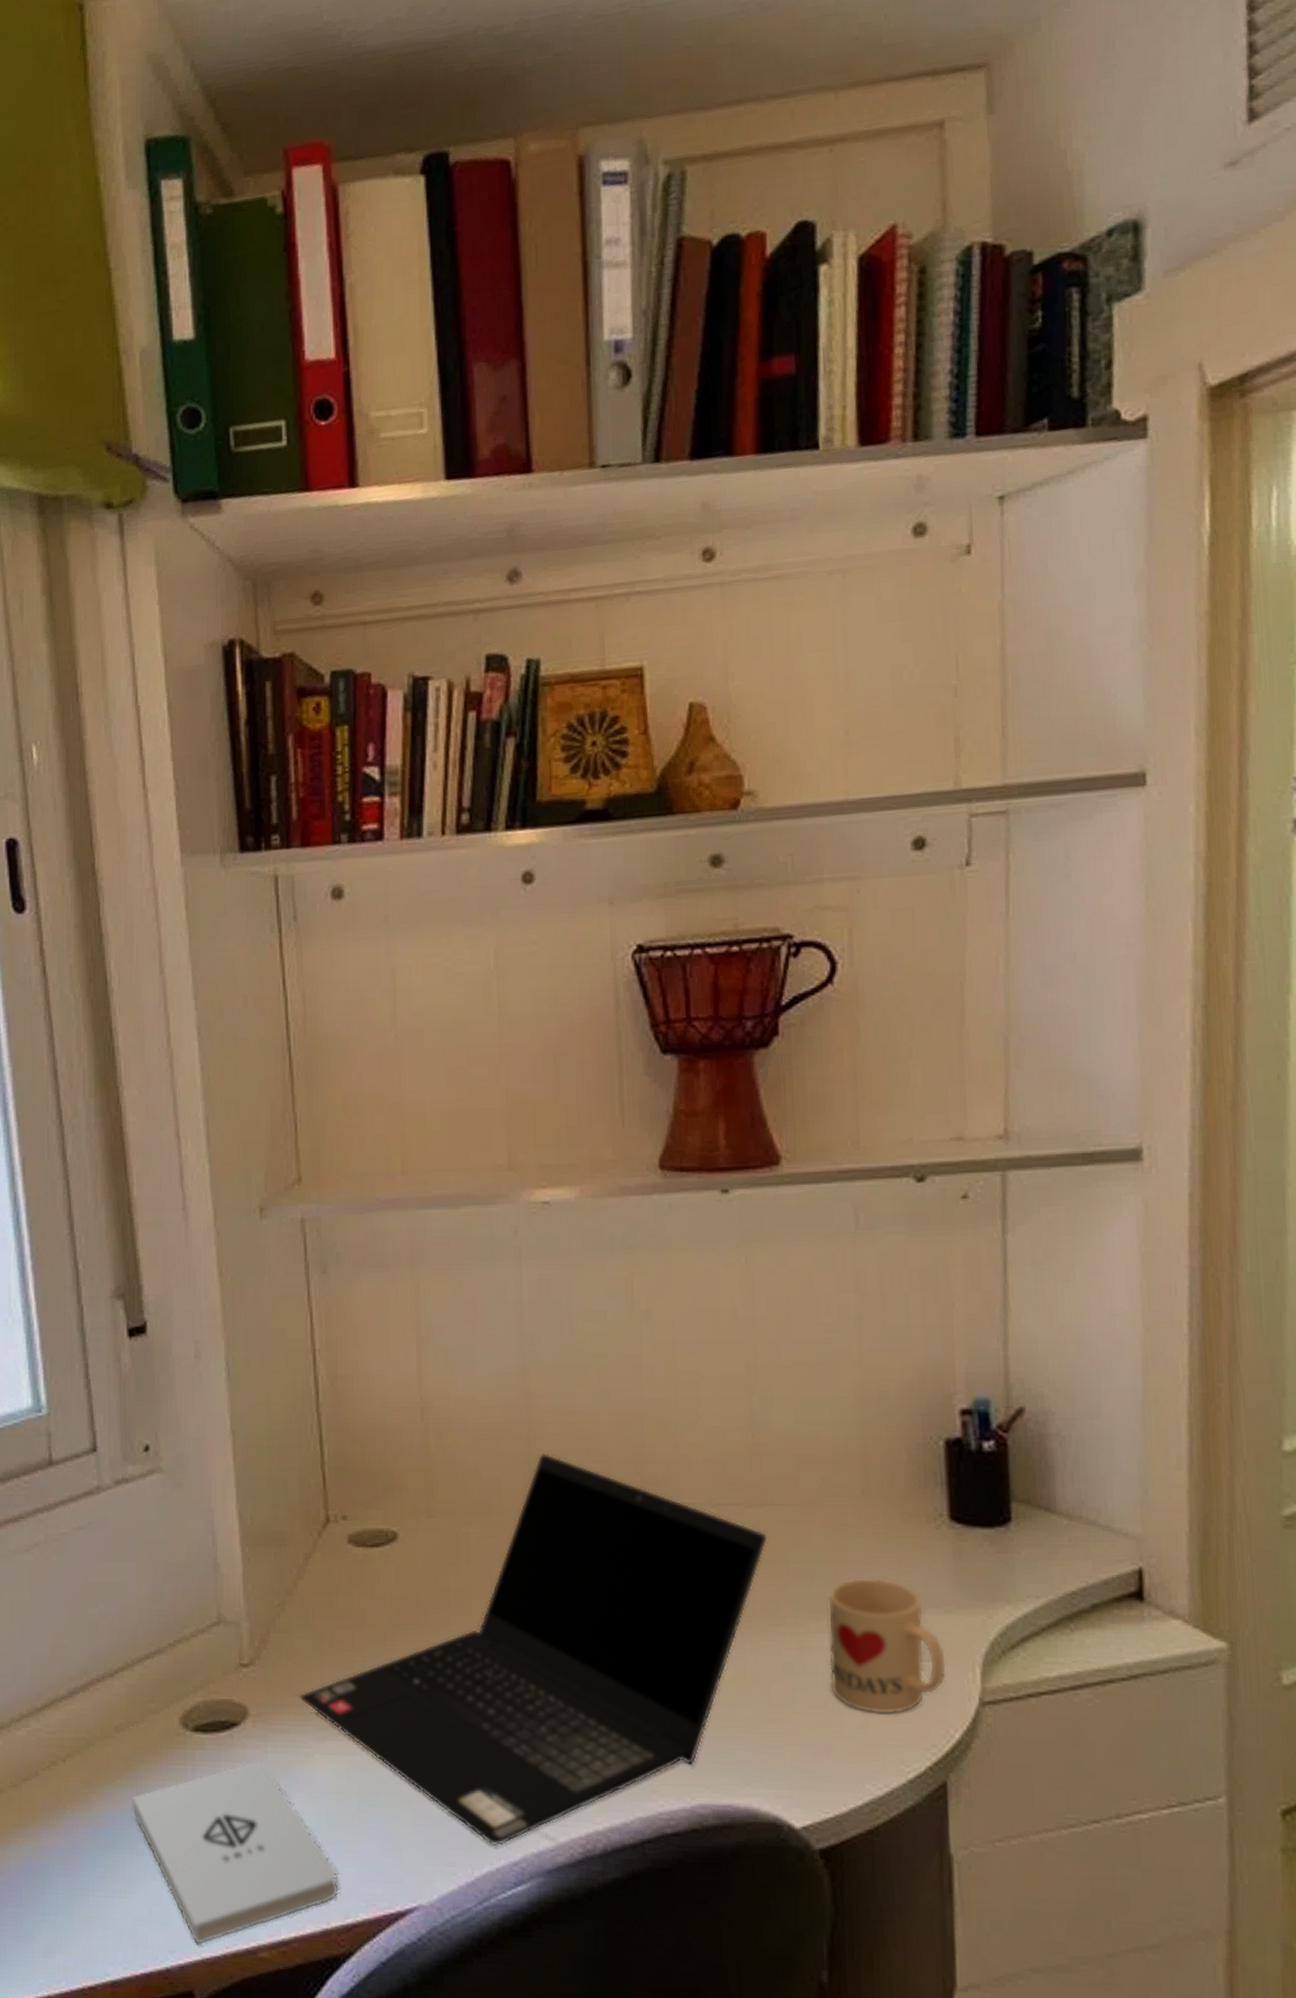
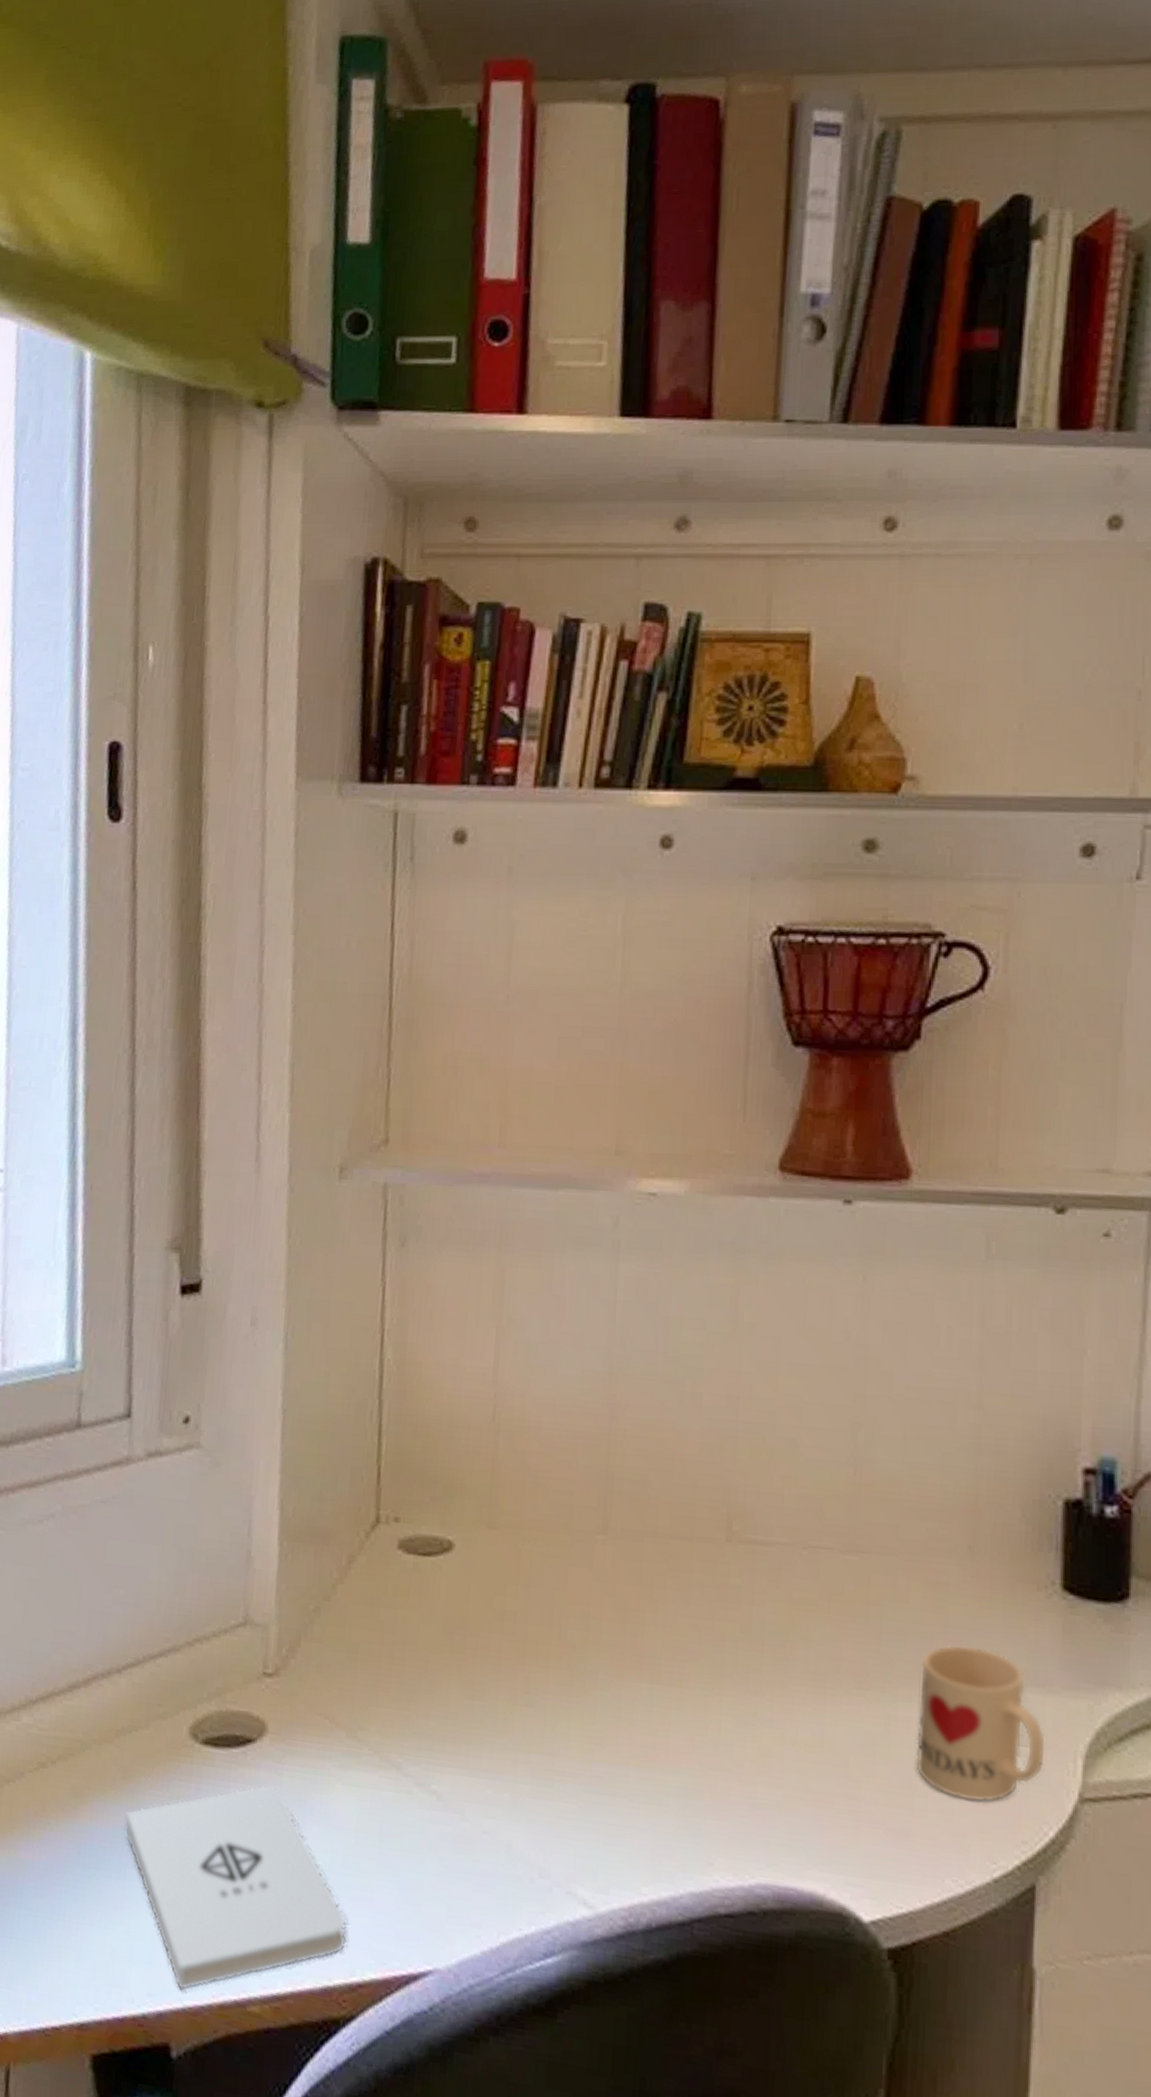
laptop computer: present [299,1454,768,1846] -> none [325,1470,861,1909]

